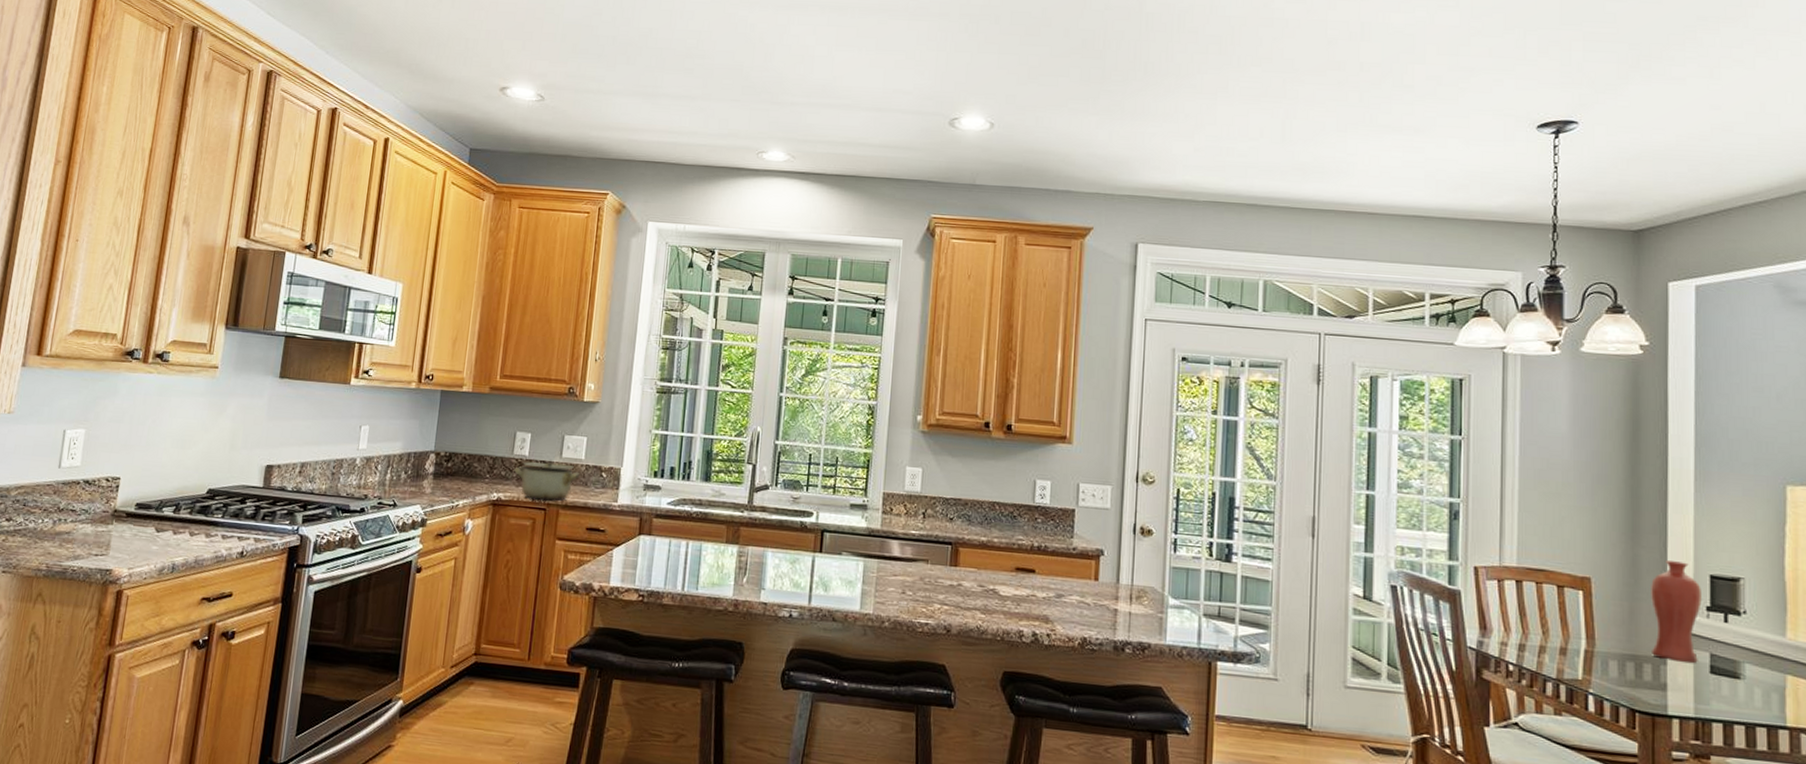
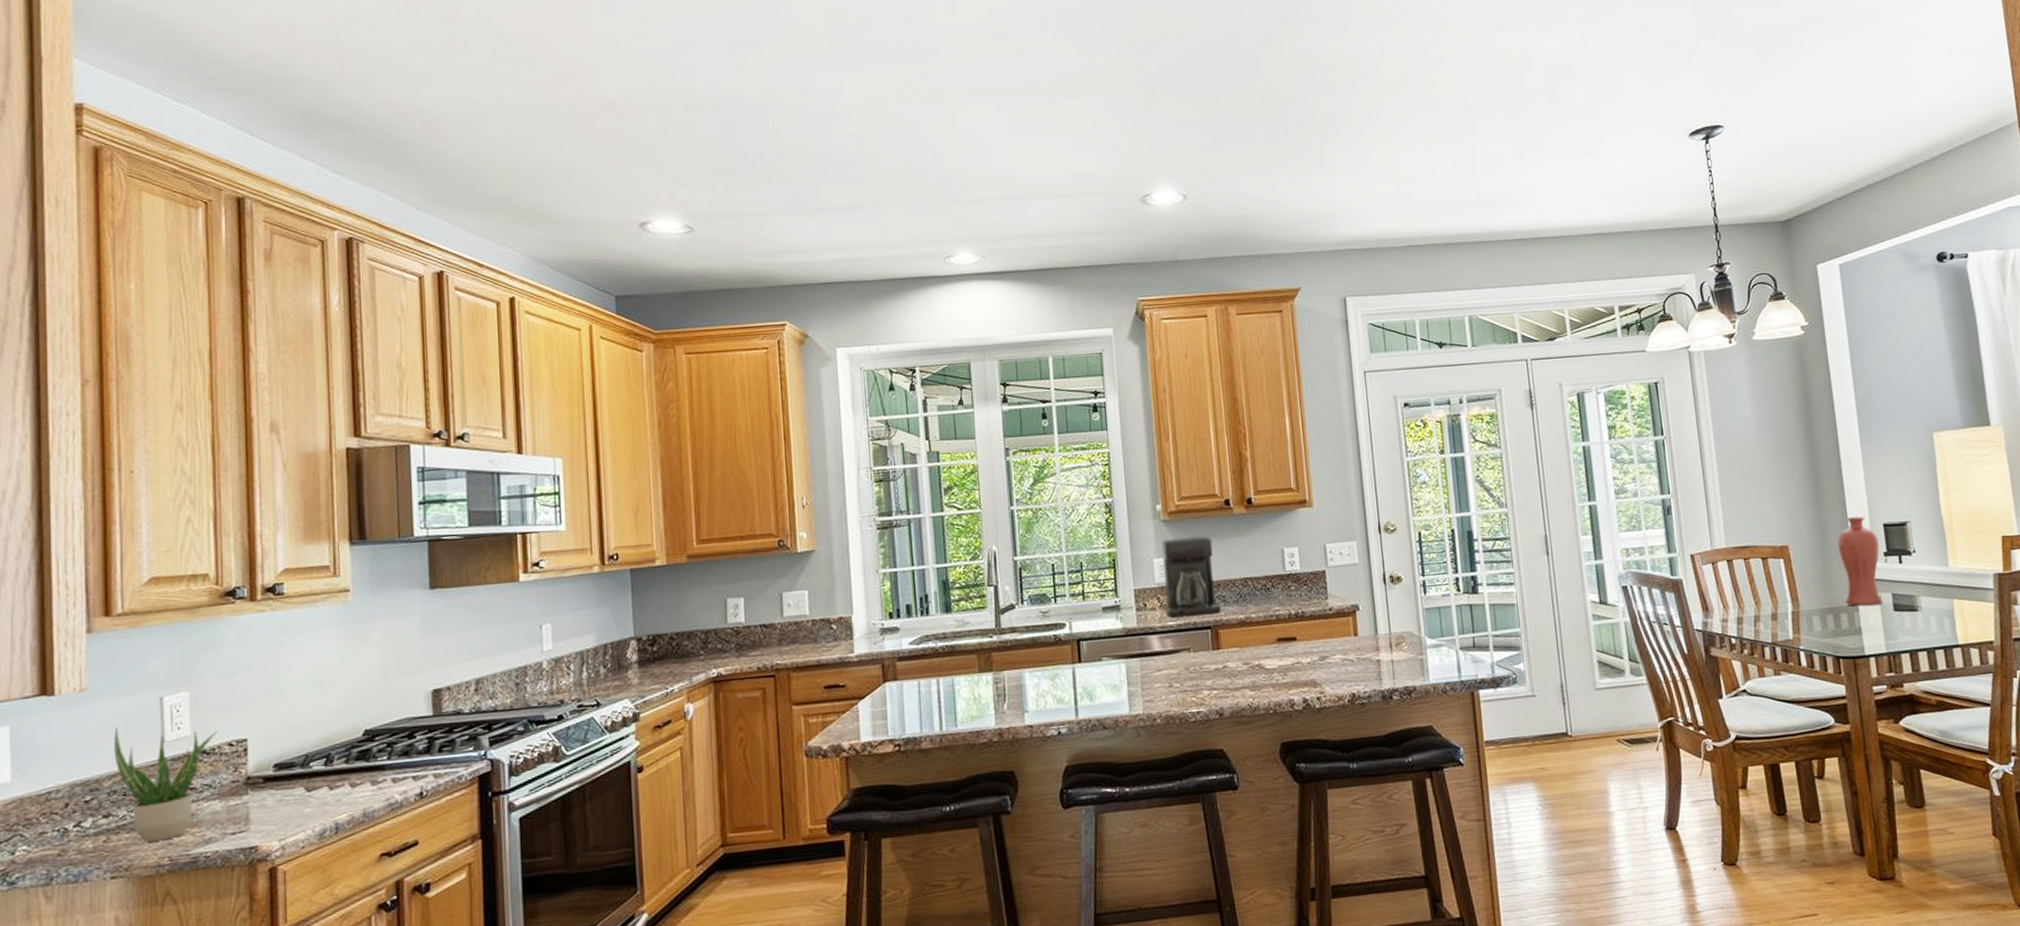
potted plant: none [22,448,100,550] -> present [114,727,217,843]
saucepan: present [514,462,581,501] -> none [731,623,808,667]
coffee maker: none [910,450,966,531] -> present [1161,536,1221,617]

